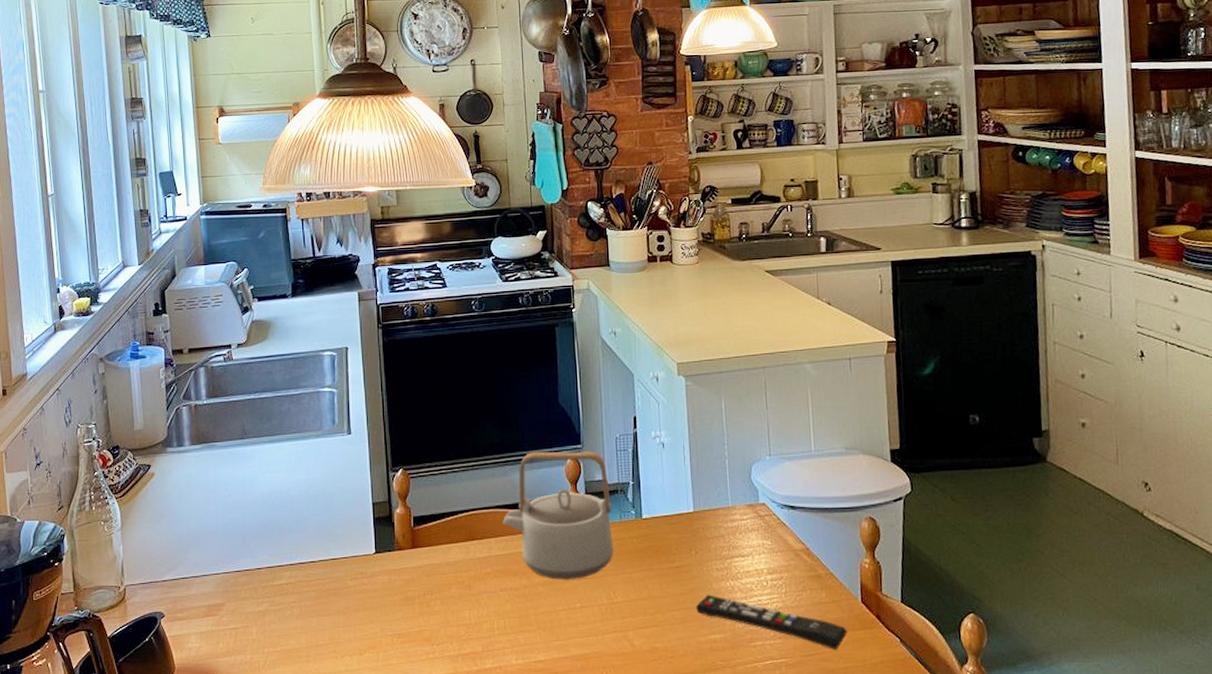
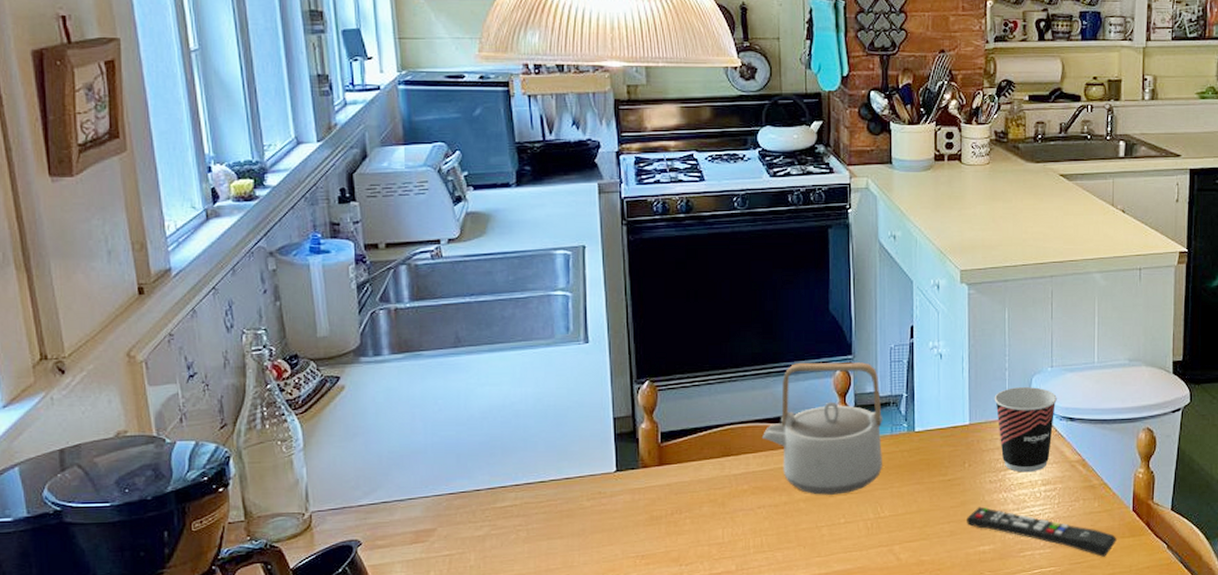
cup: none [716,475,777,561] -> present [994,387,1057,473]

